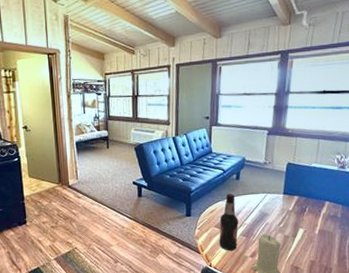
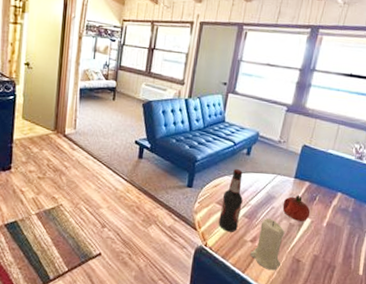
fruit: none [276,209,302,233] -> present [282,194,310,221]

